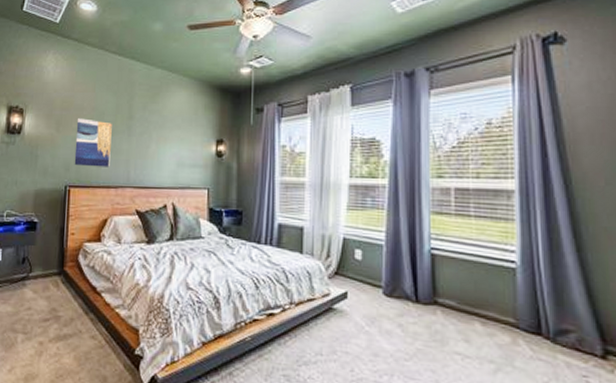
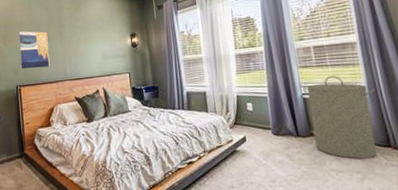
laundry hamper: none [432,230,530,346] -> present [303,76,377,159]

